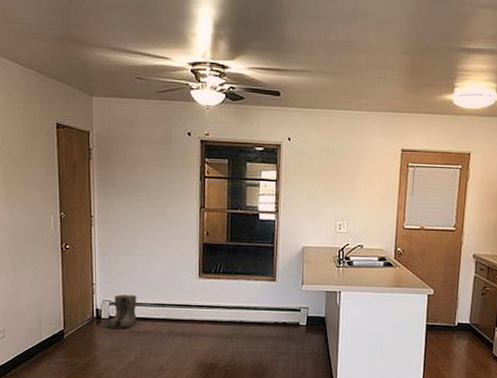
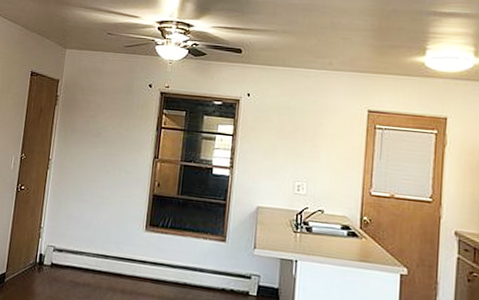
boots: present [108,294,137,329] -> none [48,240,82,278]

